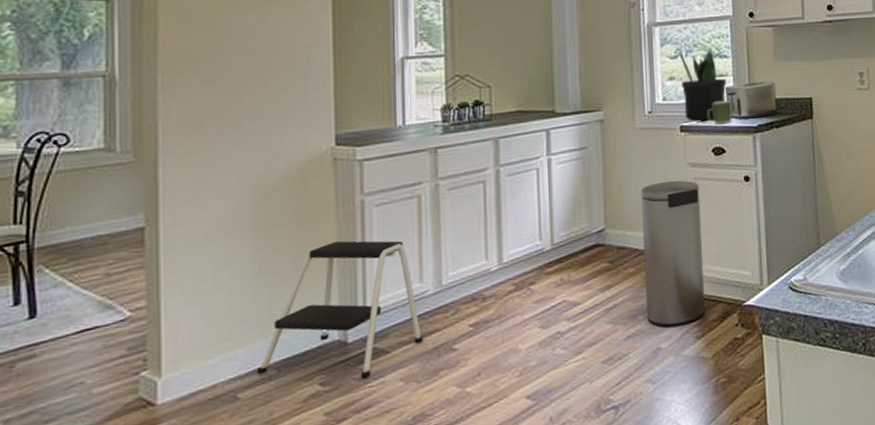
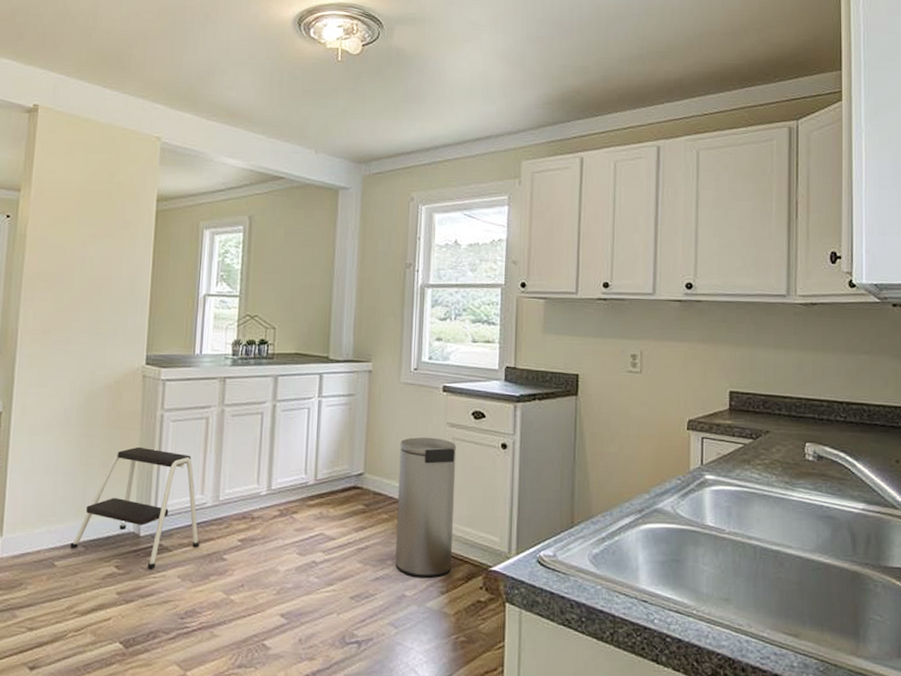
planter: present [679,48,727,122] -> none [447,311,493,385]
mug: present [706,101,732,125] -> none [470,366,495,390]
toaster: present [725,81,778,121] -> none [490,351,542,389]

